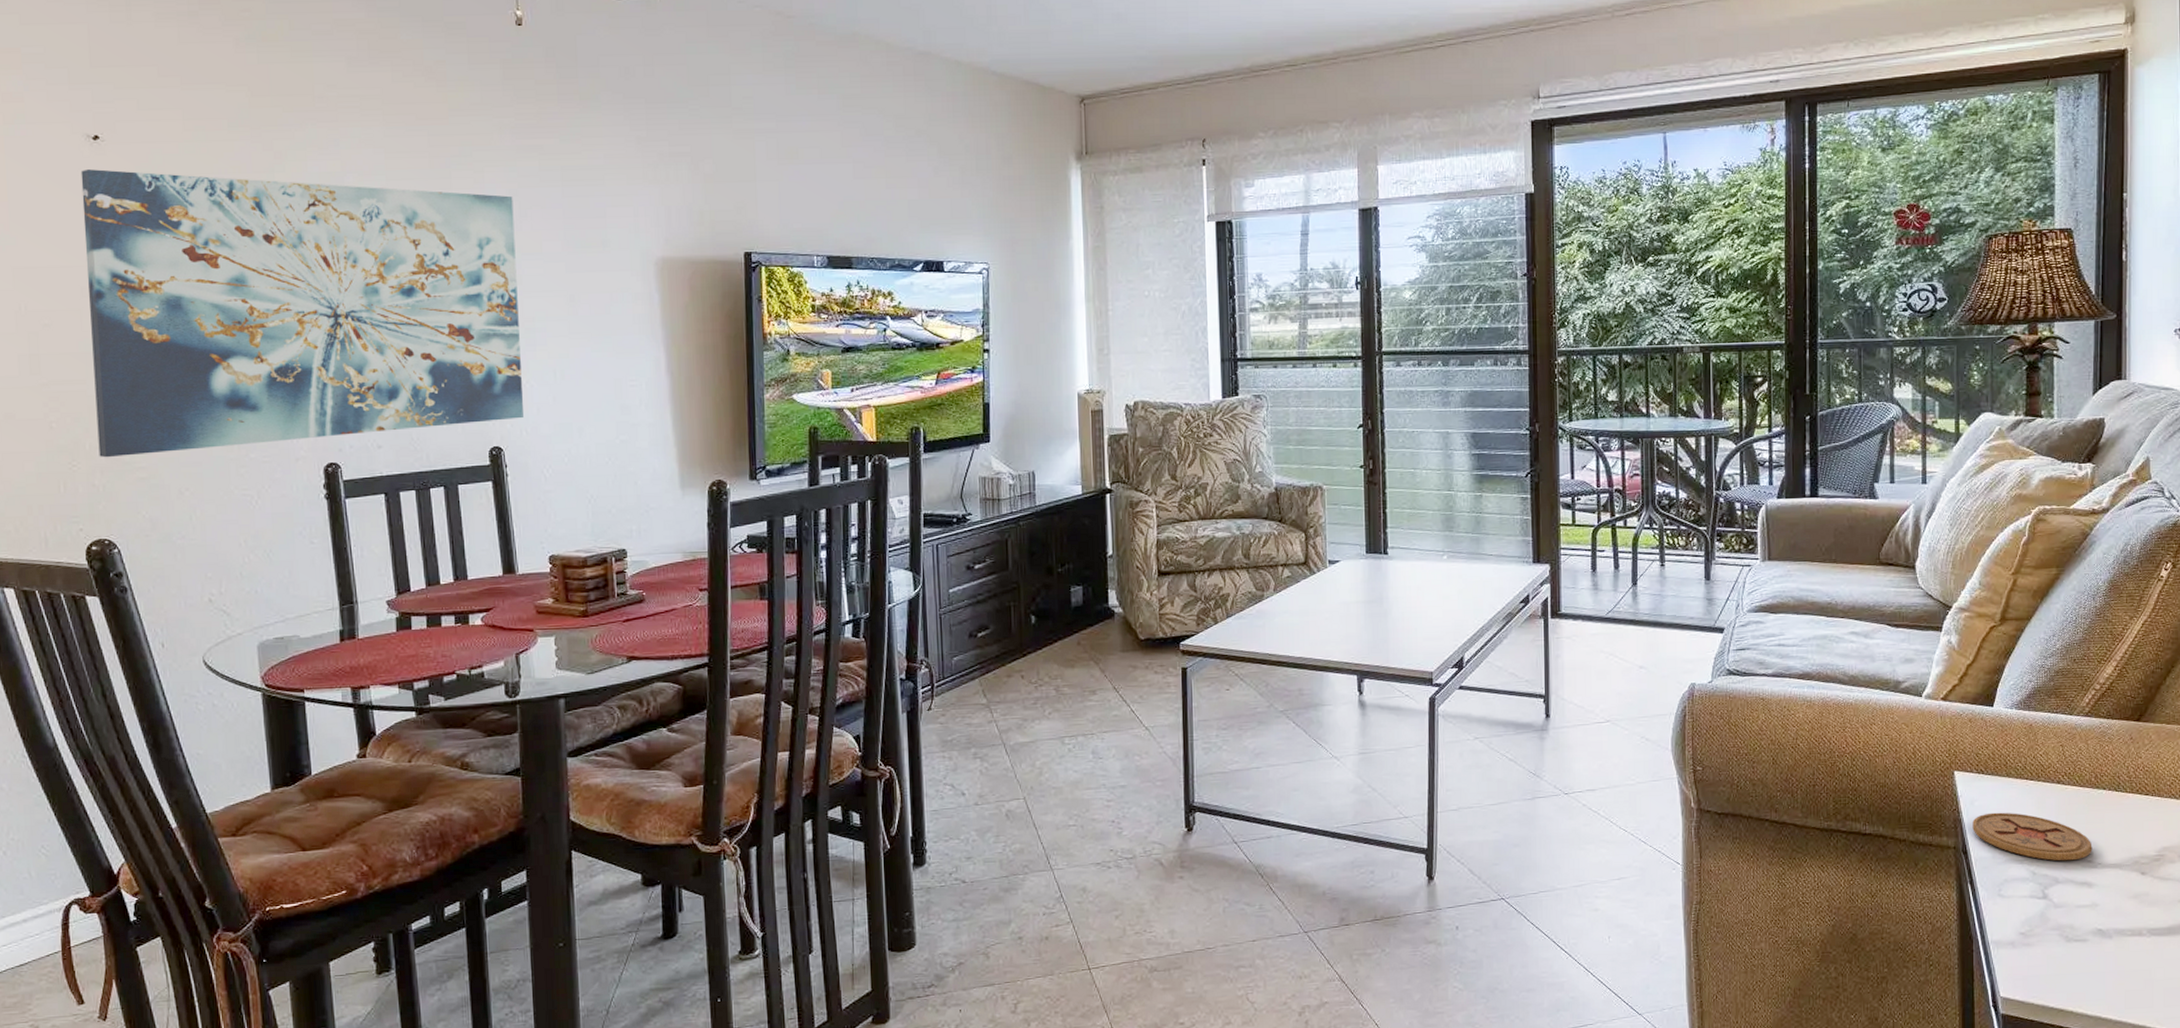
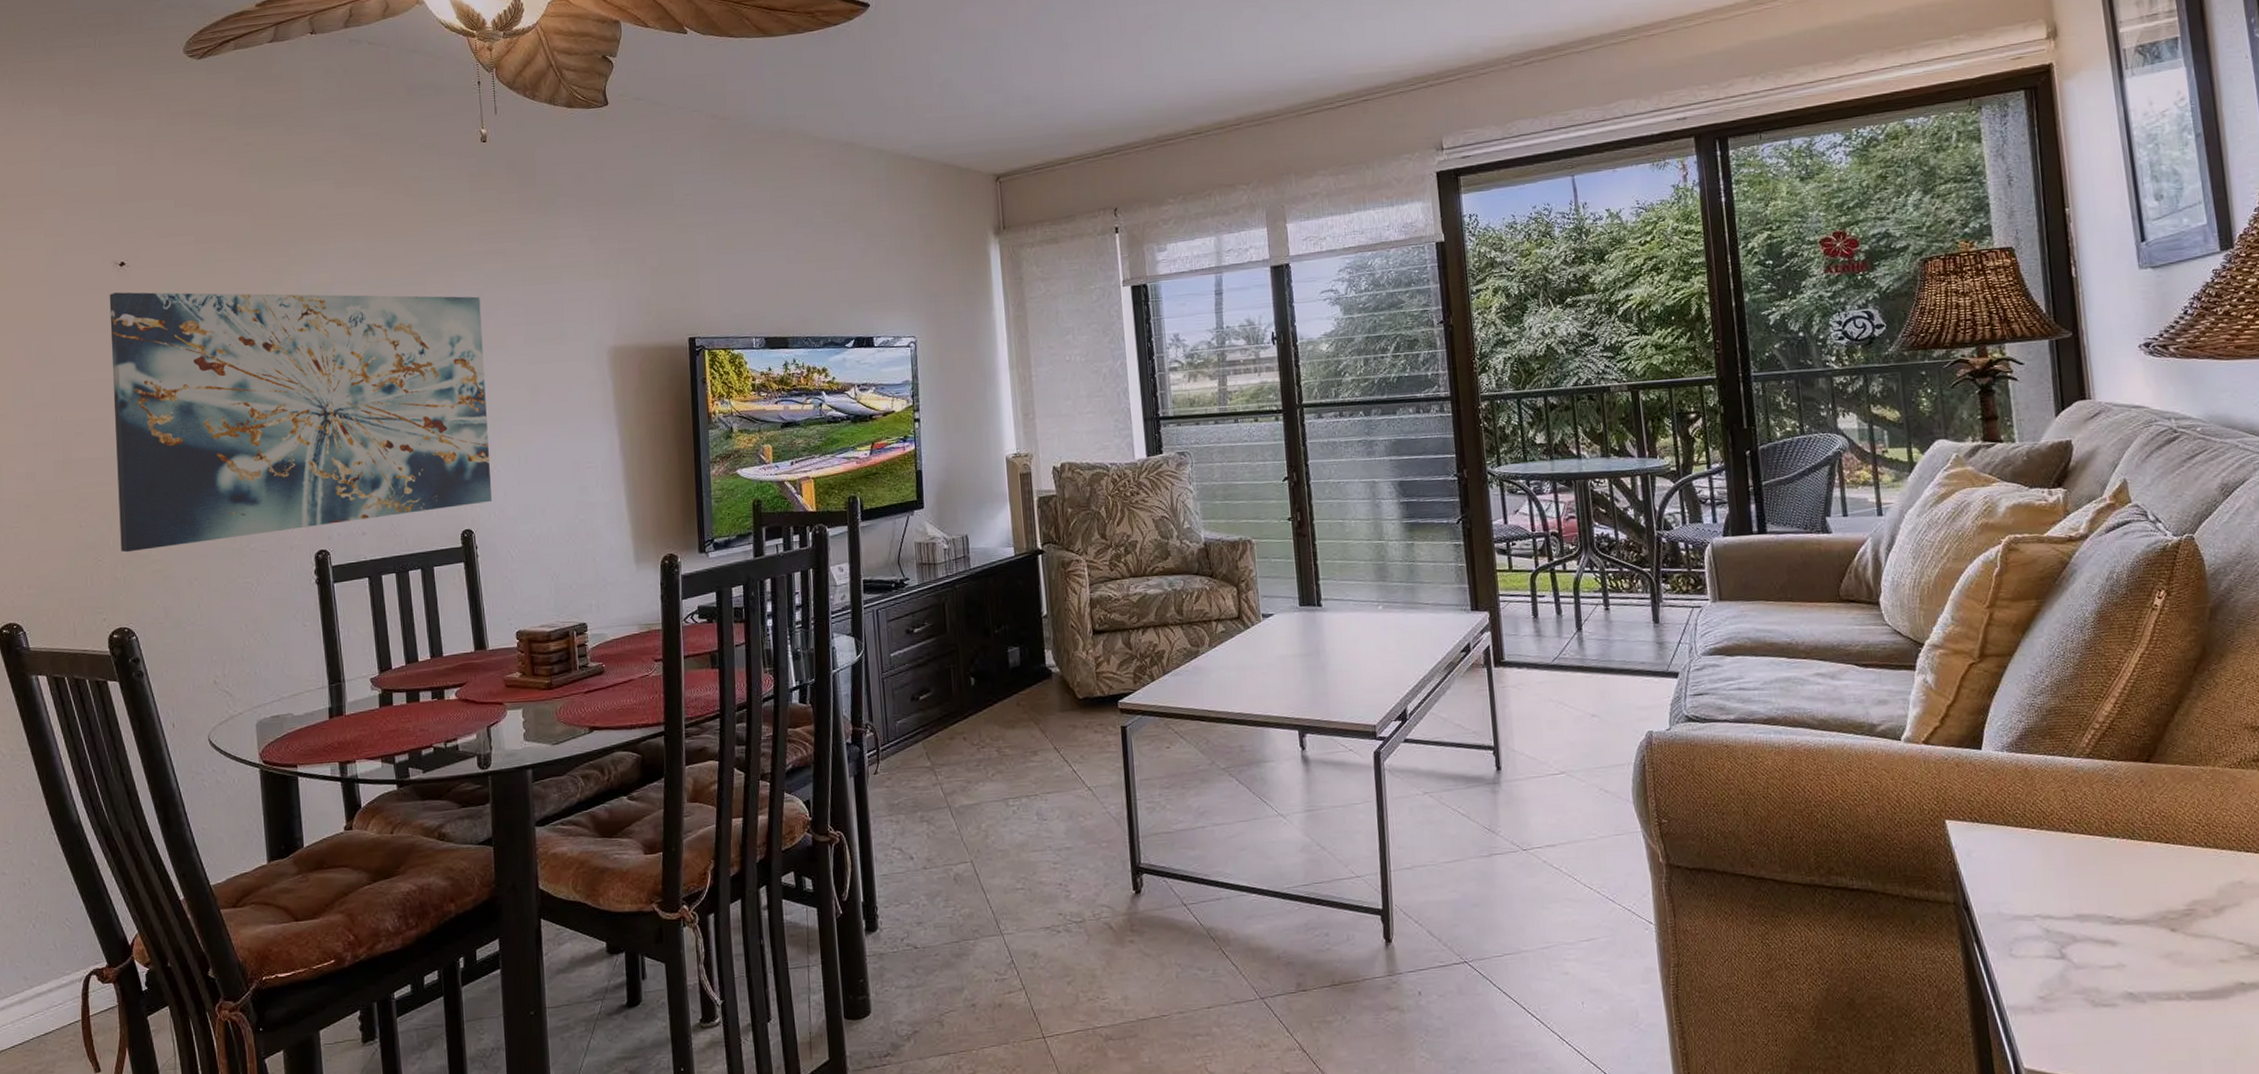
coaster: present [1972,812,2093,861] -> none [1971,864,2112,917]

